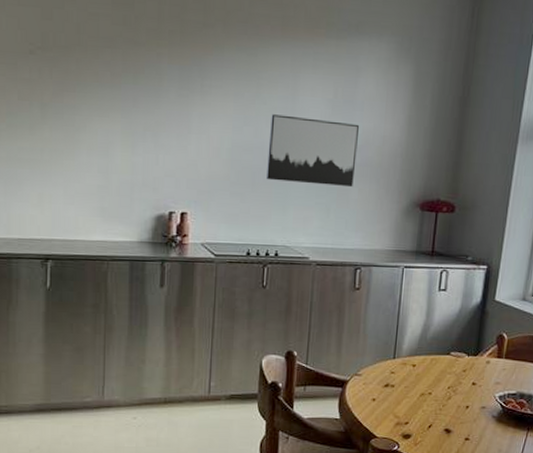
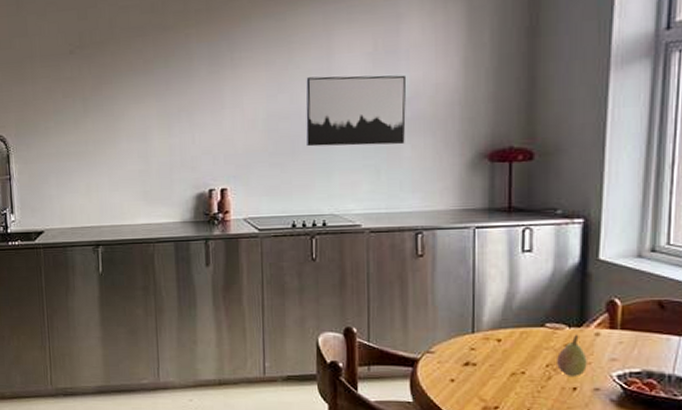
fruit: none [456,361,479,397] -> present [557,334,587,376]

